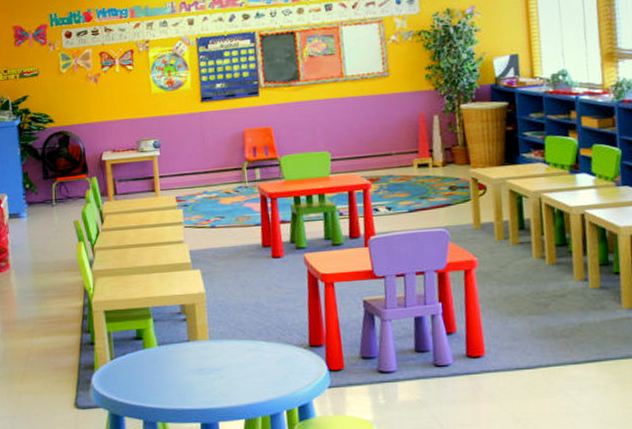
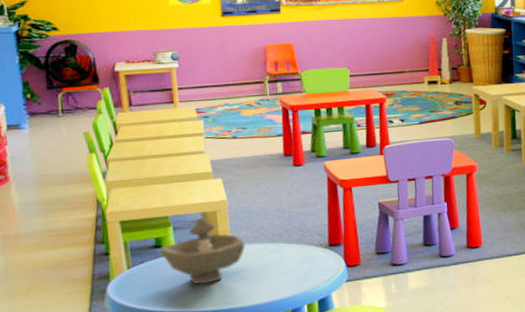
decorative bowl: none [142,310,223,381] -> present [161,217,246,285]

